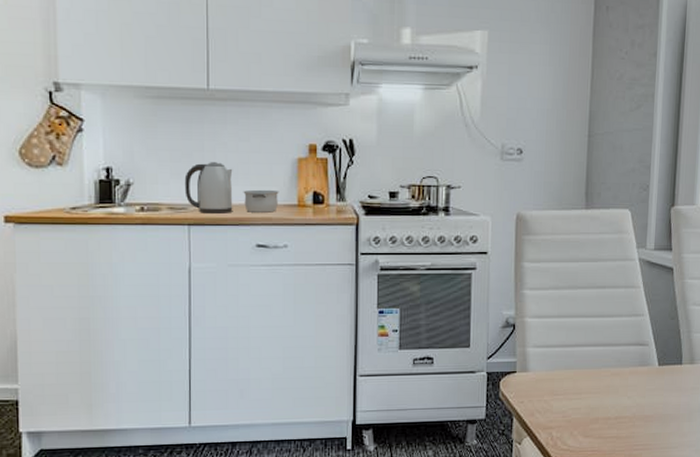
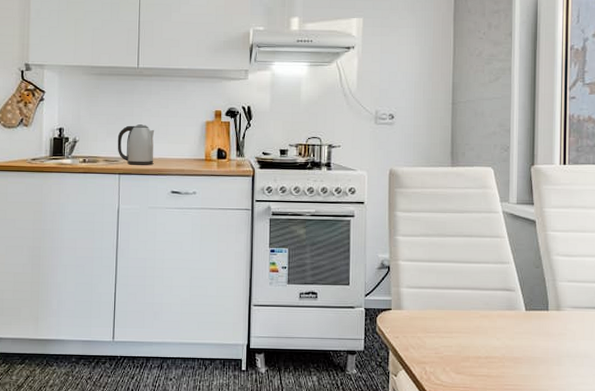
cooking pot: present [243,189,279,213] -> none [162,146,191,165]

